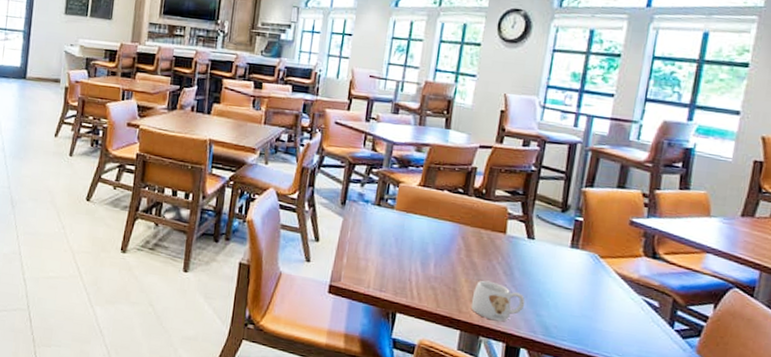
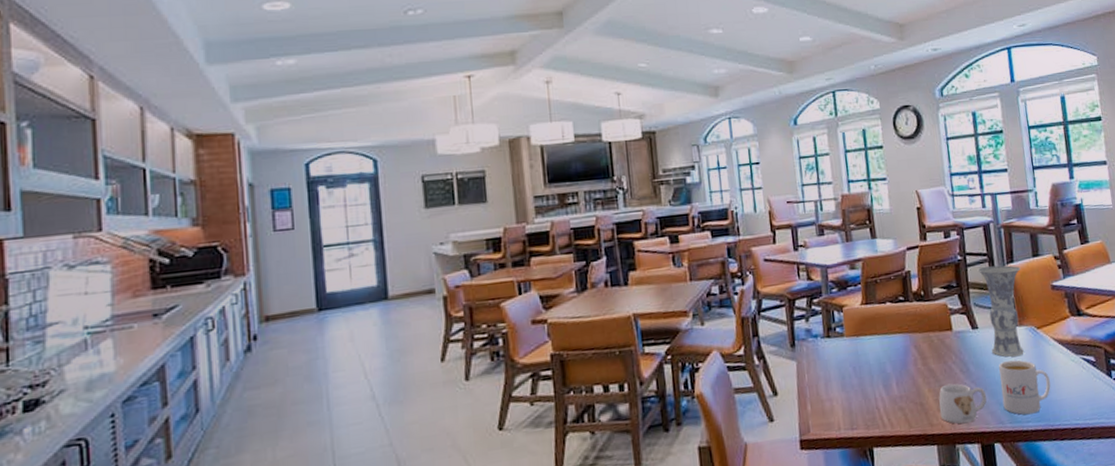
mug: none [540,277,600,335] -> present [999,360,1051,415]
vase: none [543,183,600,277] -> present [977,265,1024,357]

